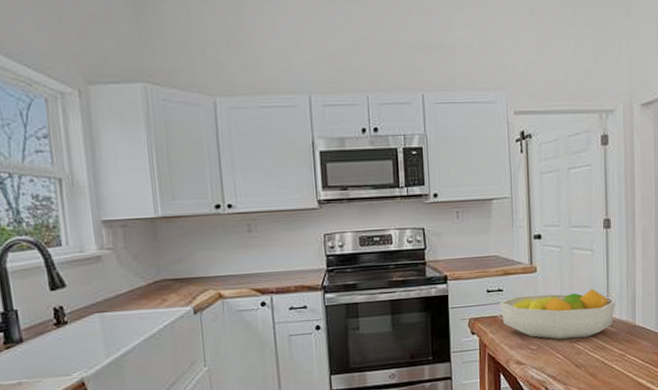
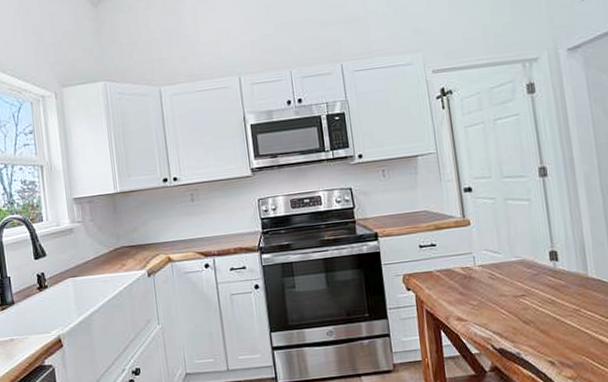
fruit bowl: present [499,289,616,340] -> none [433,240,563,295]

